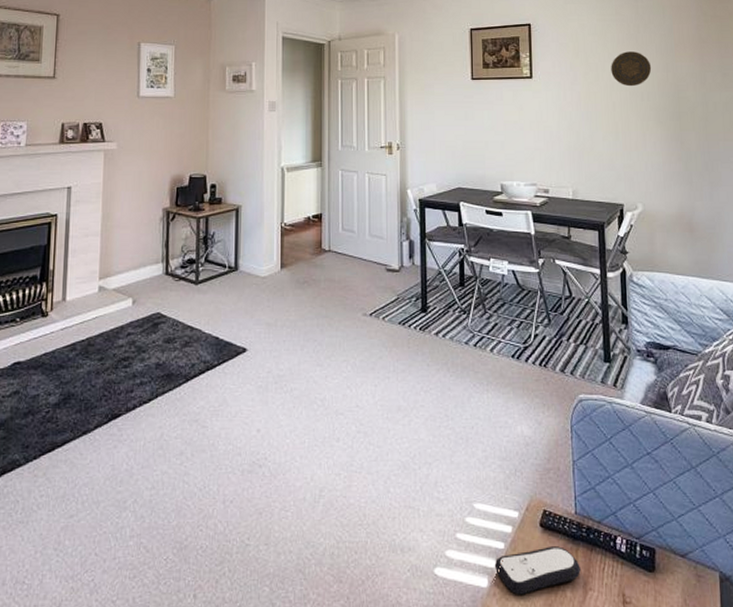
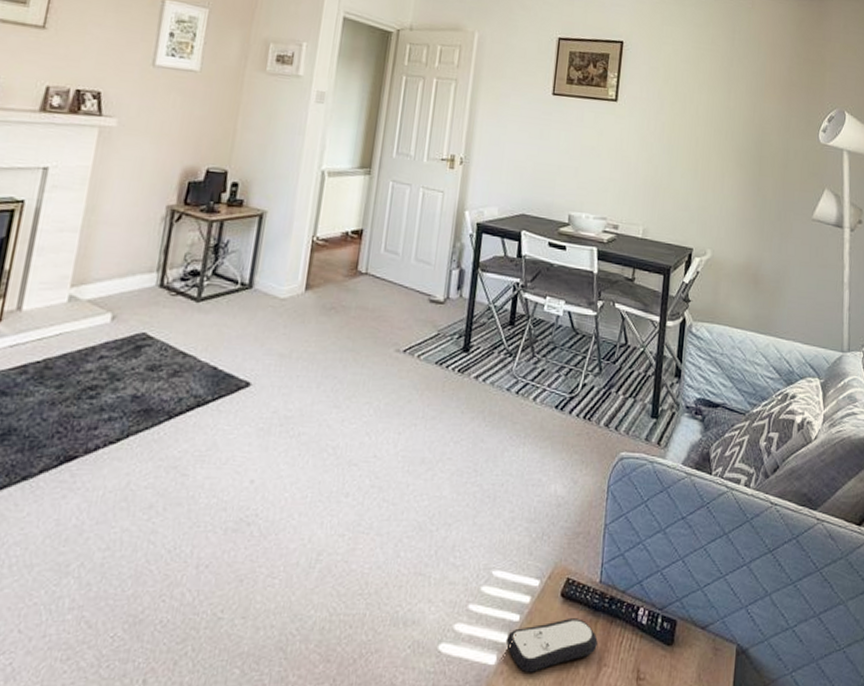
decorative plate: present [611,51,652,87] -> none [699,85,740,124]

